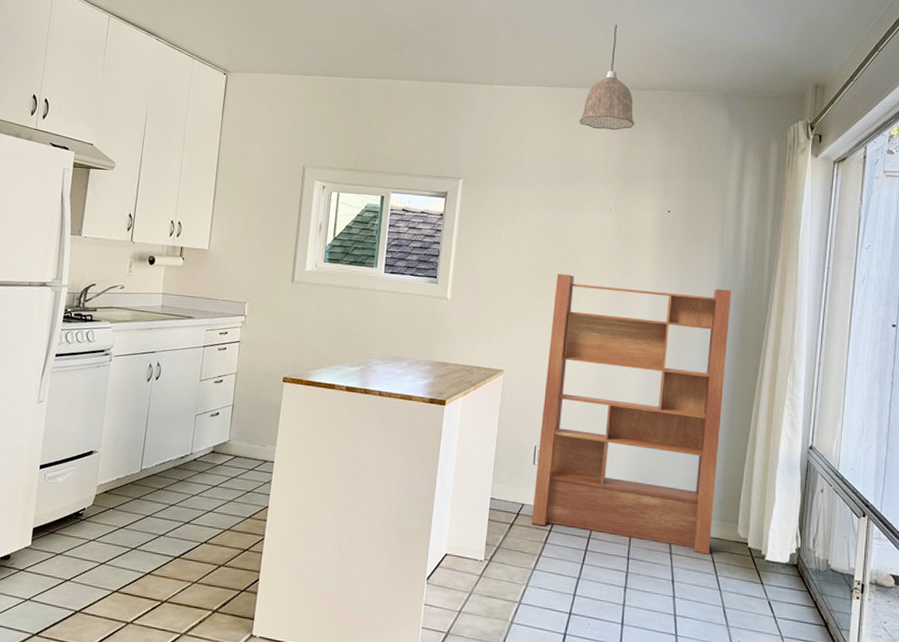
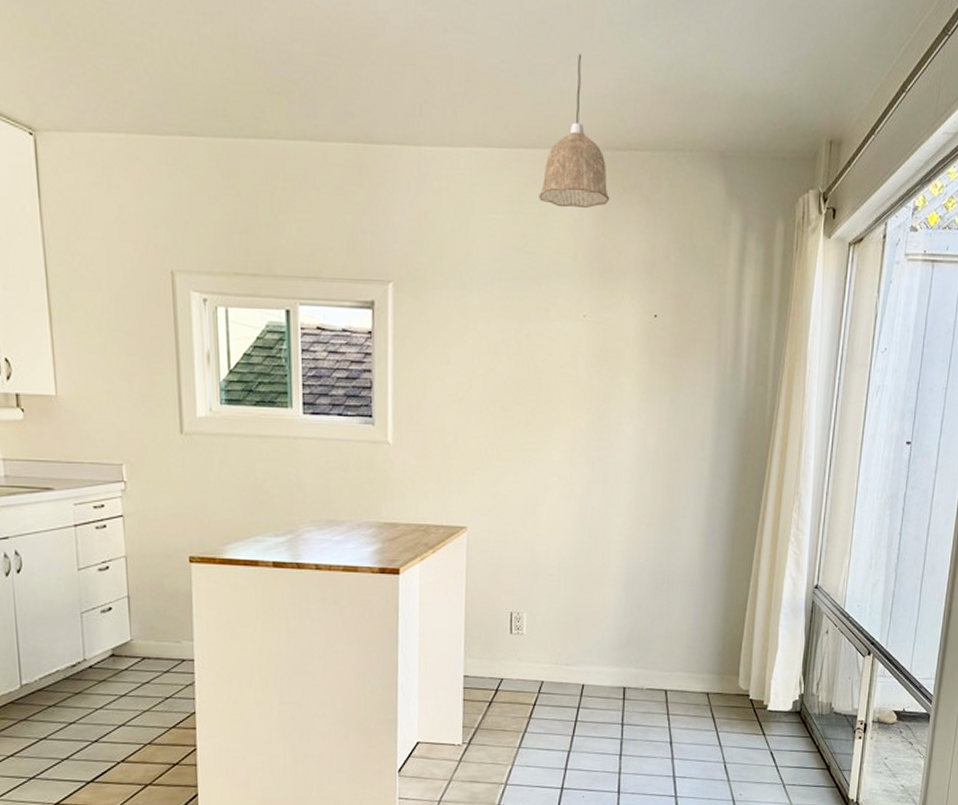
bookshelf: present [531,273,732,555] -> none [513,403,731,711]

